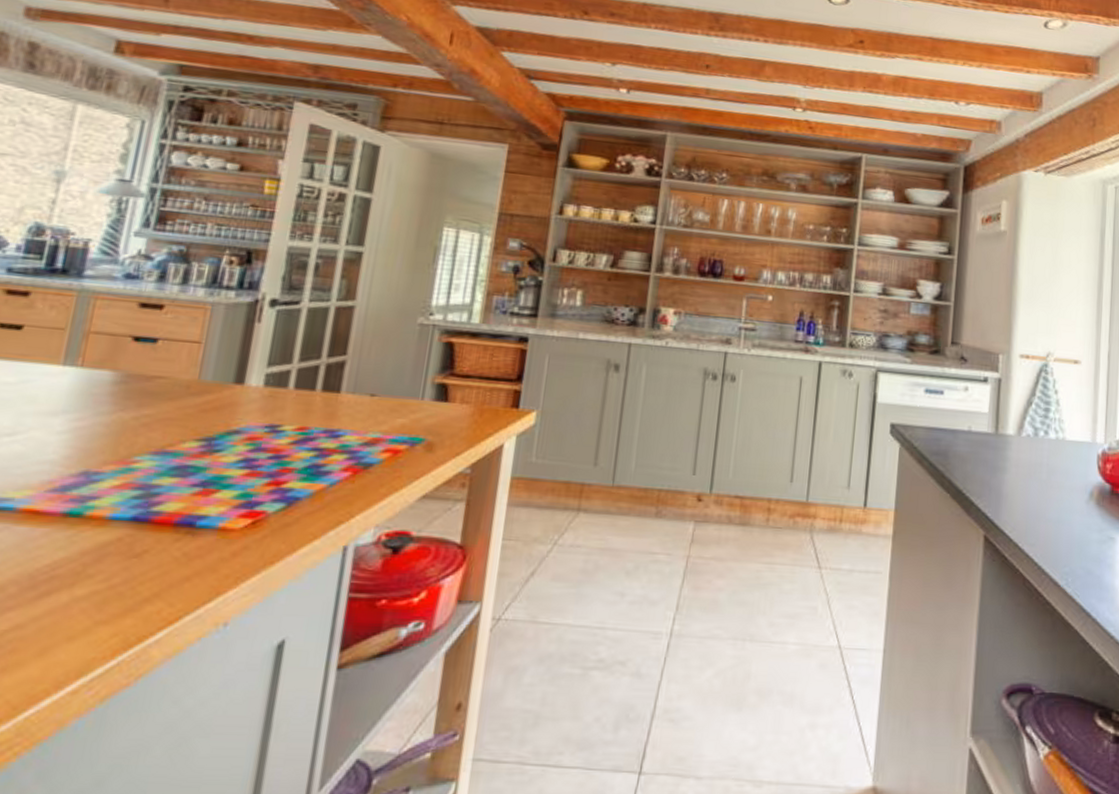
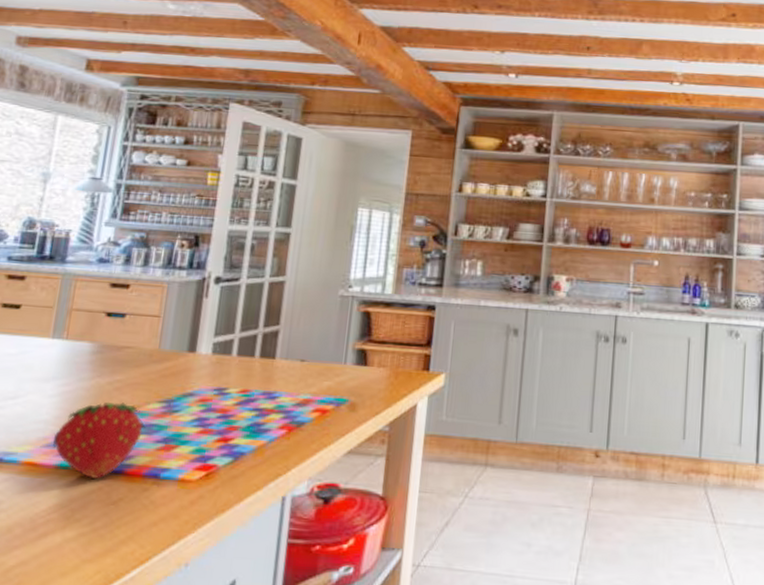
fruit: none [61,439,179,528] -> present [53,401,146,479]

